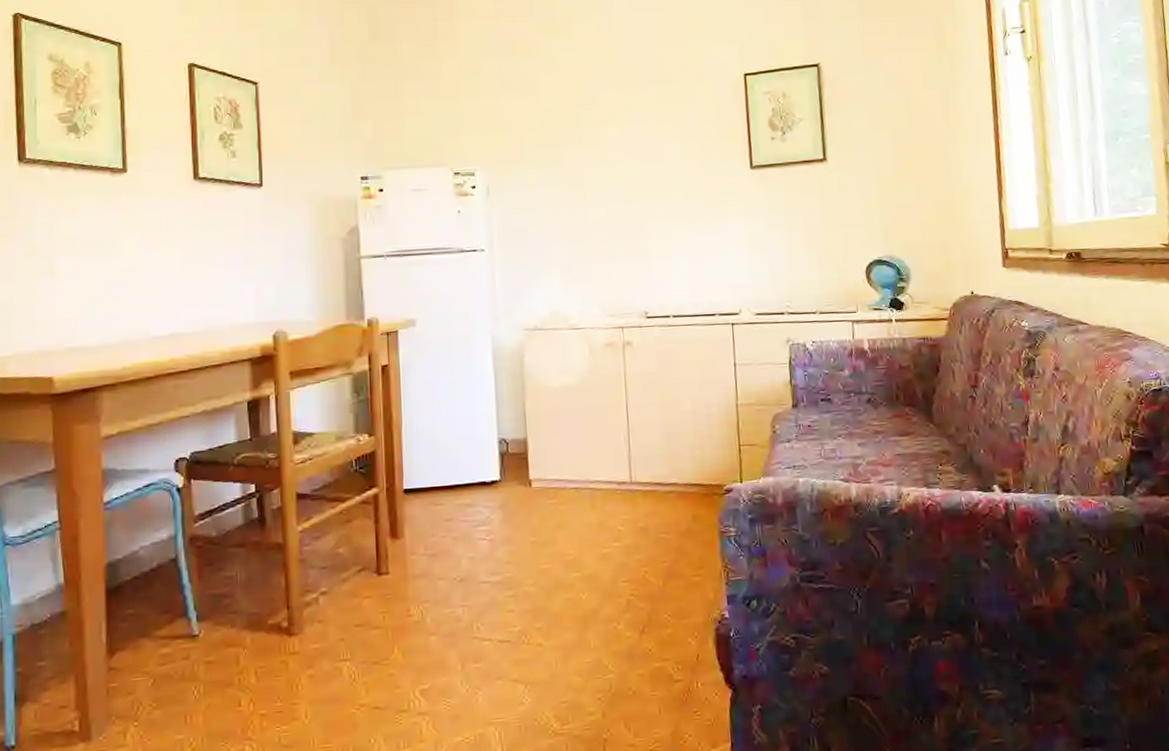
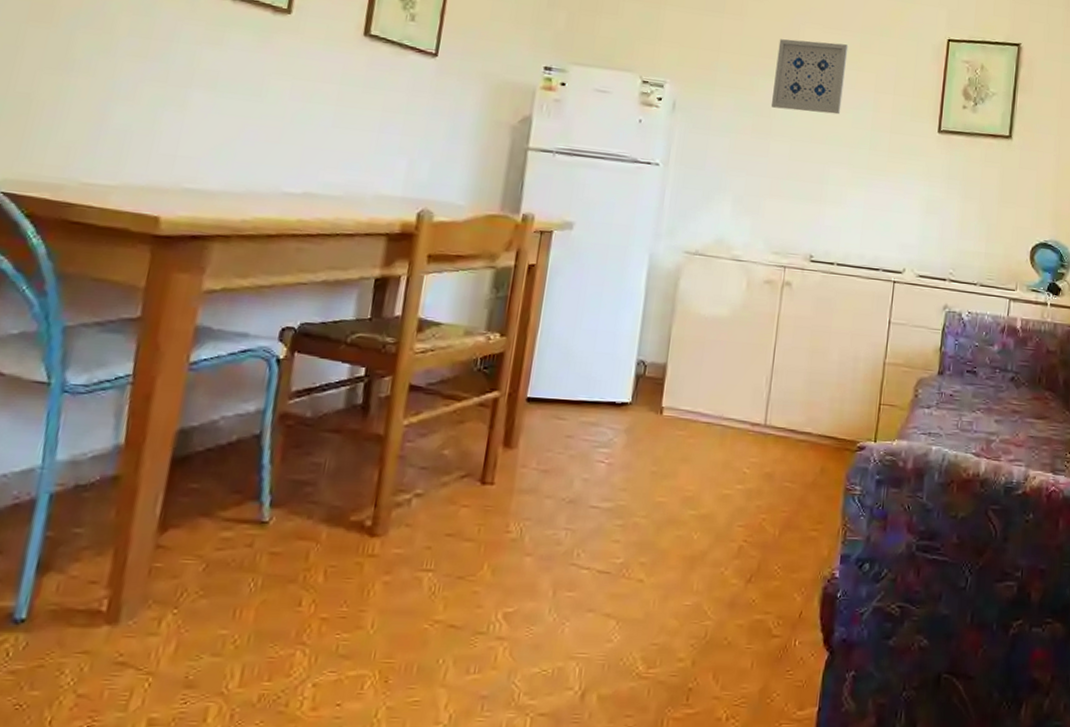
wall art: none [577,99,650,175] -> present [770,39,849,115]

